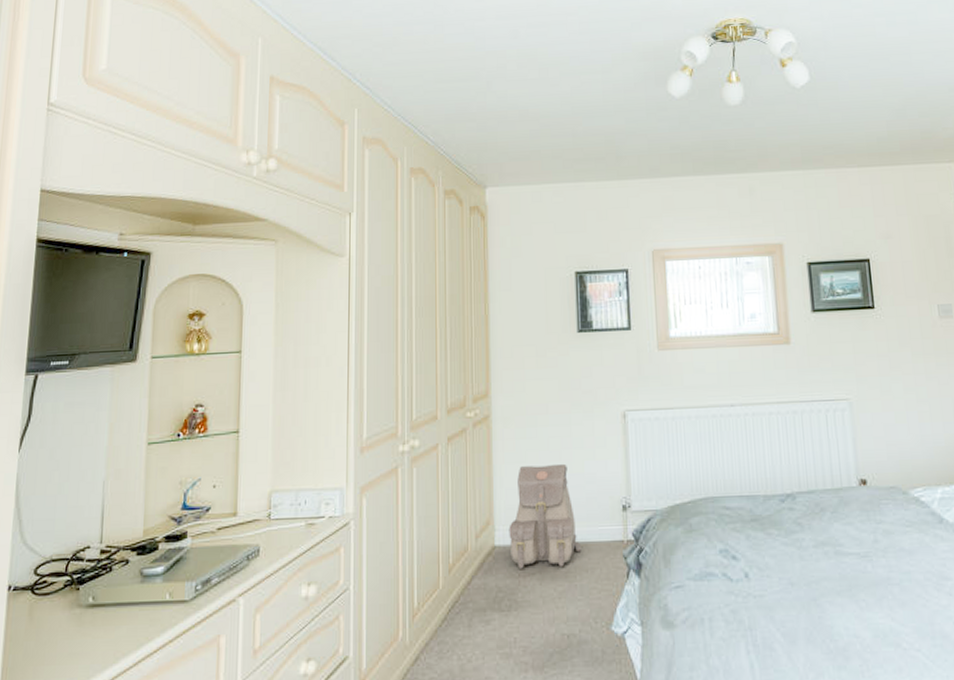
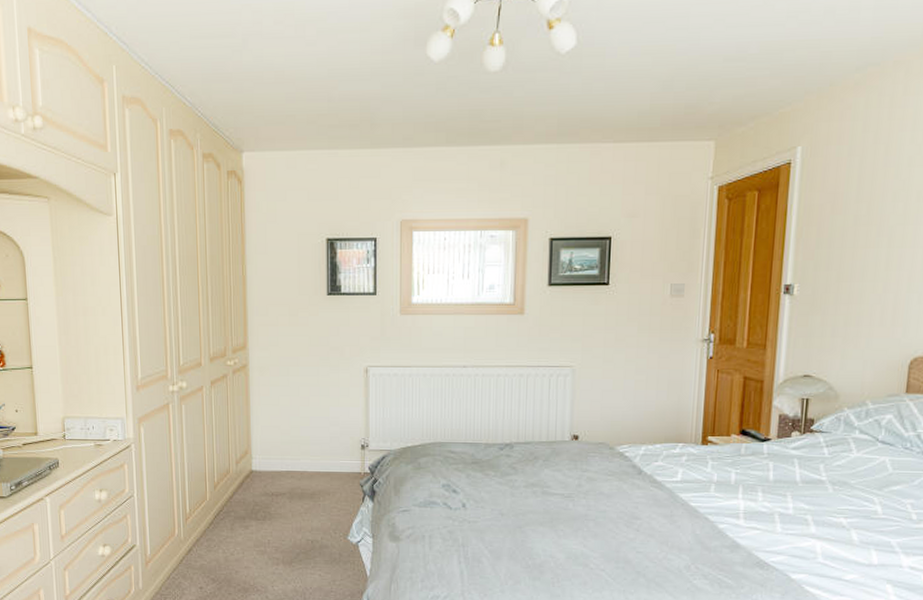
backpack: present [508,463,582,569] -> none [264,408,325,490]

